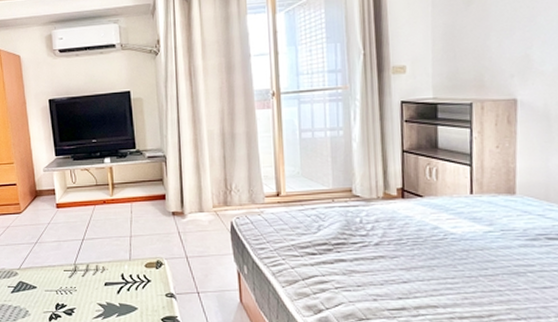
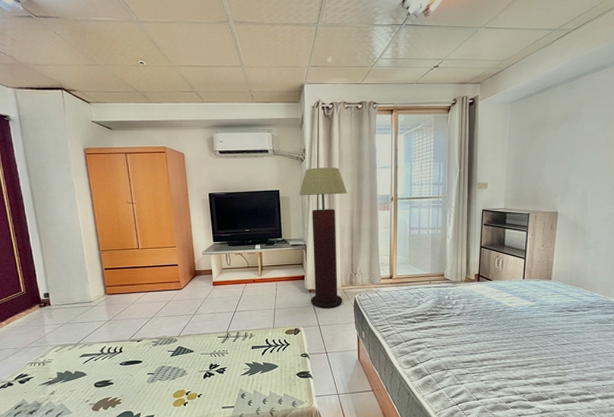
floor lamp: none [154,59,215,236] -> present [299,167,347,309]

